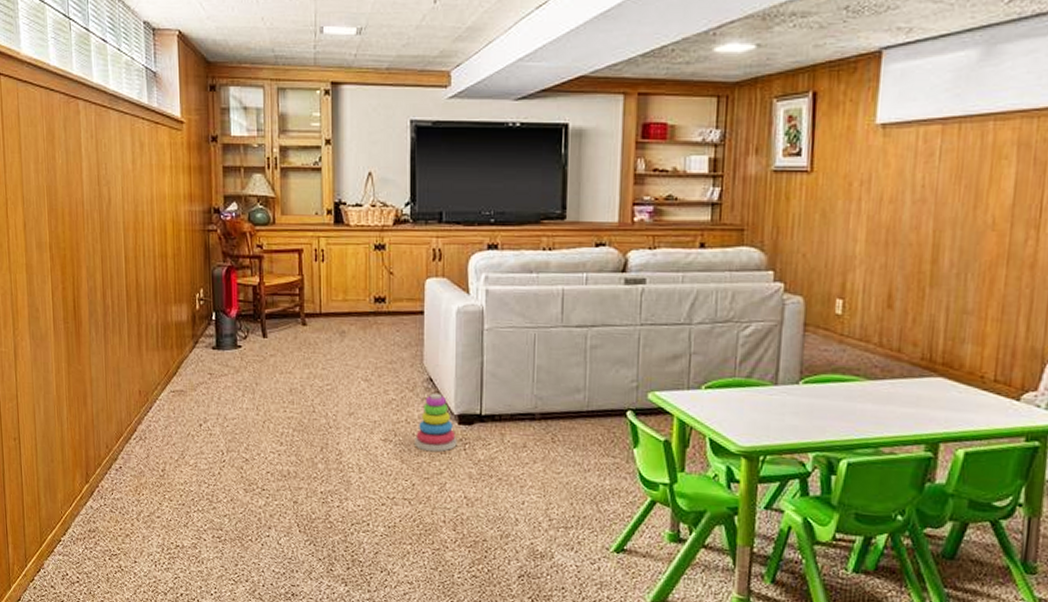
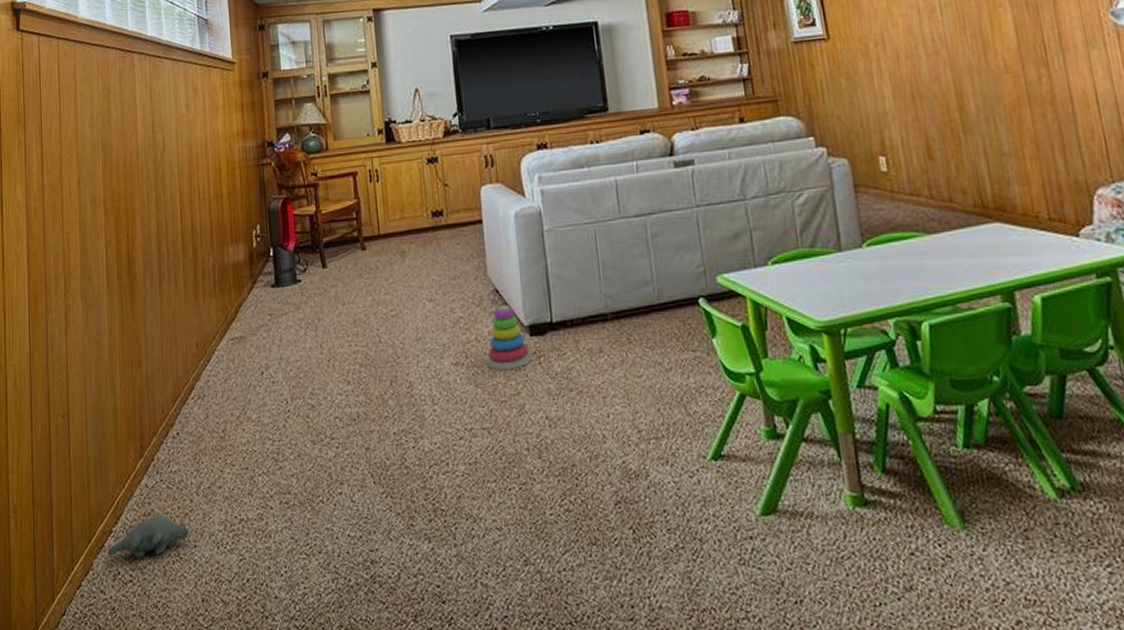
plush toy: none [56,532,129,565] -> present [107,514,188,558]

